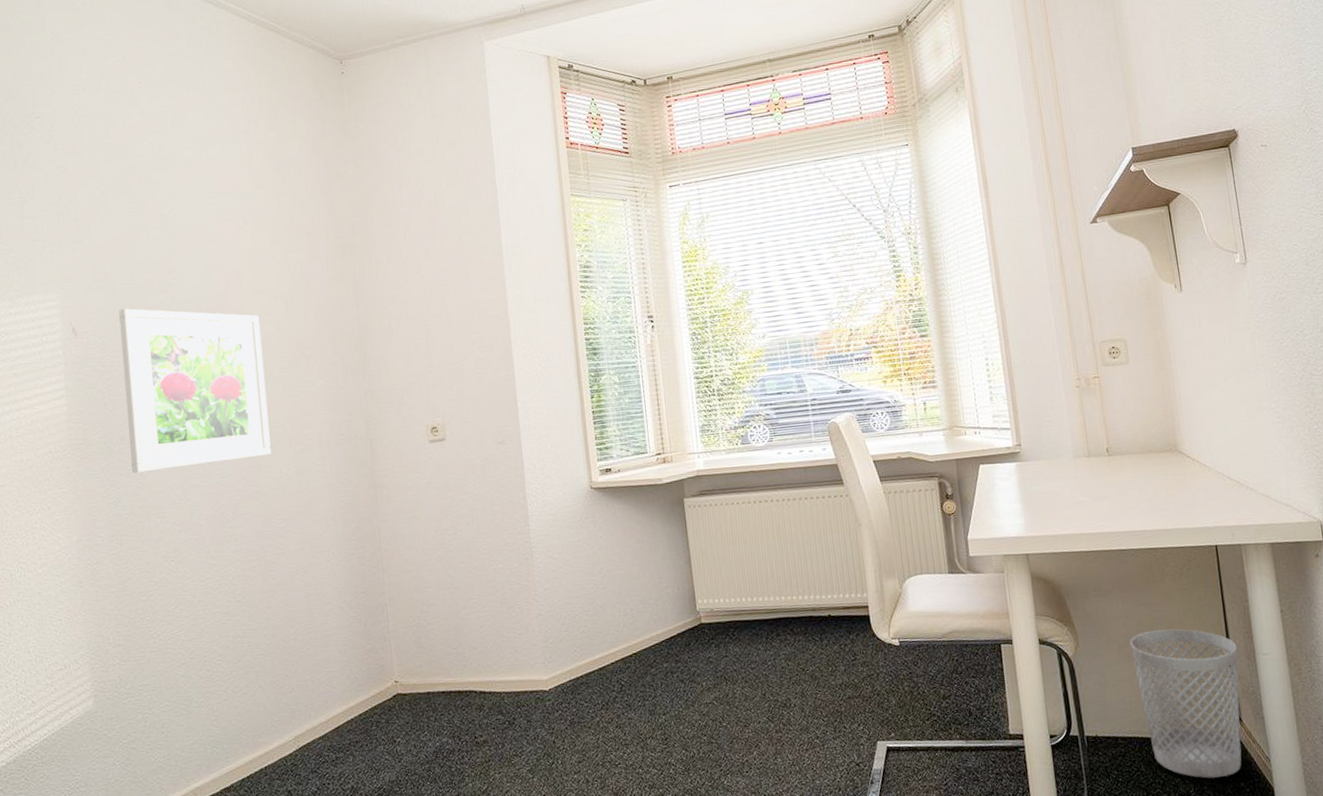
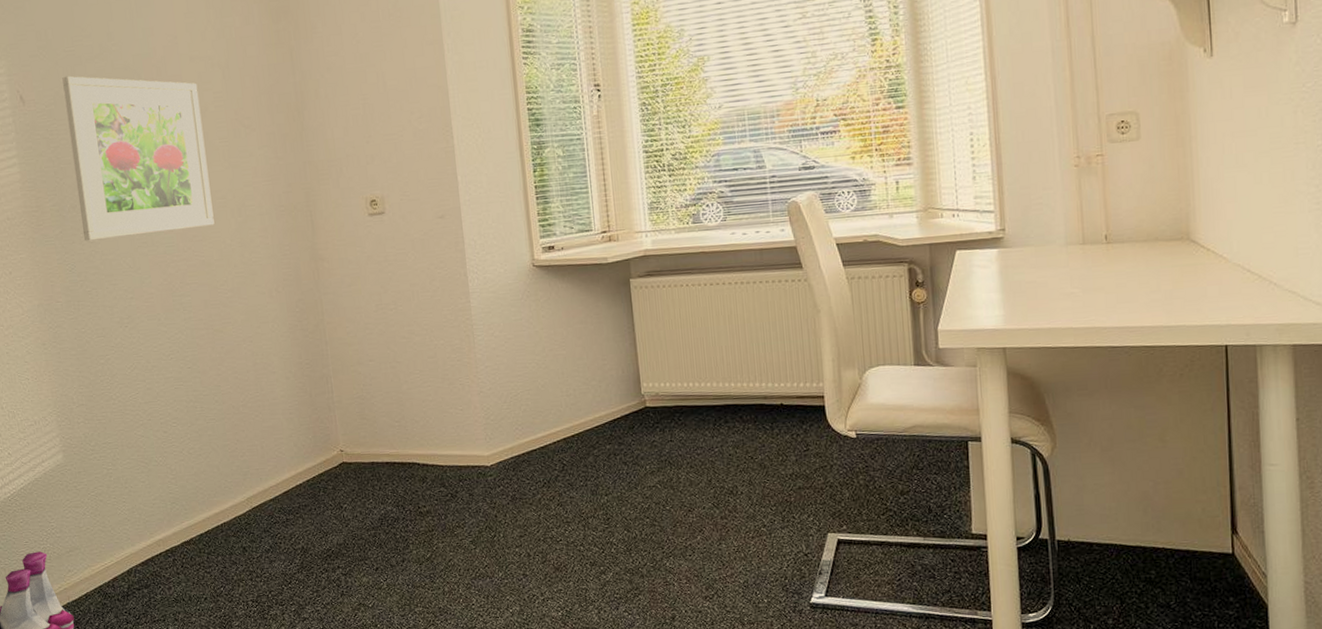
wastebasket: present [1130,629,1242,778] -> none [1115,433,1240,591]

